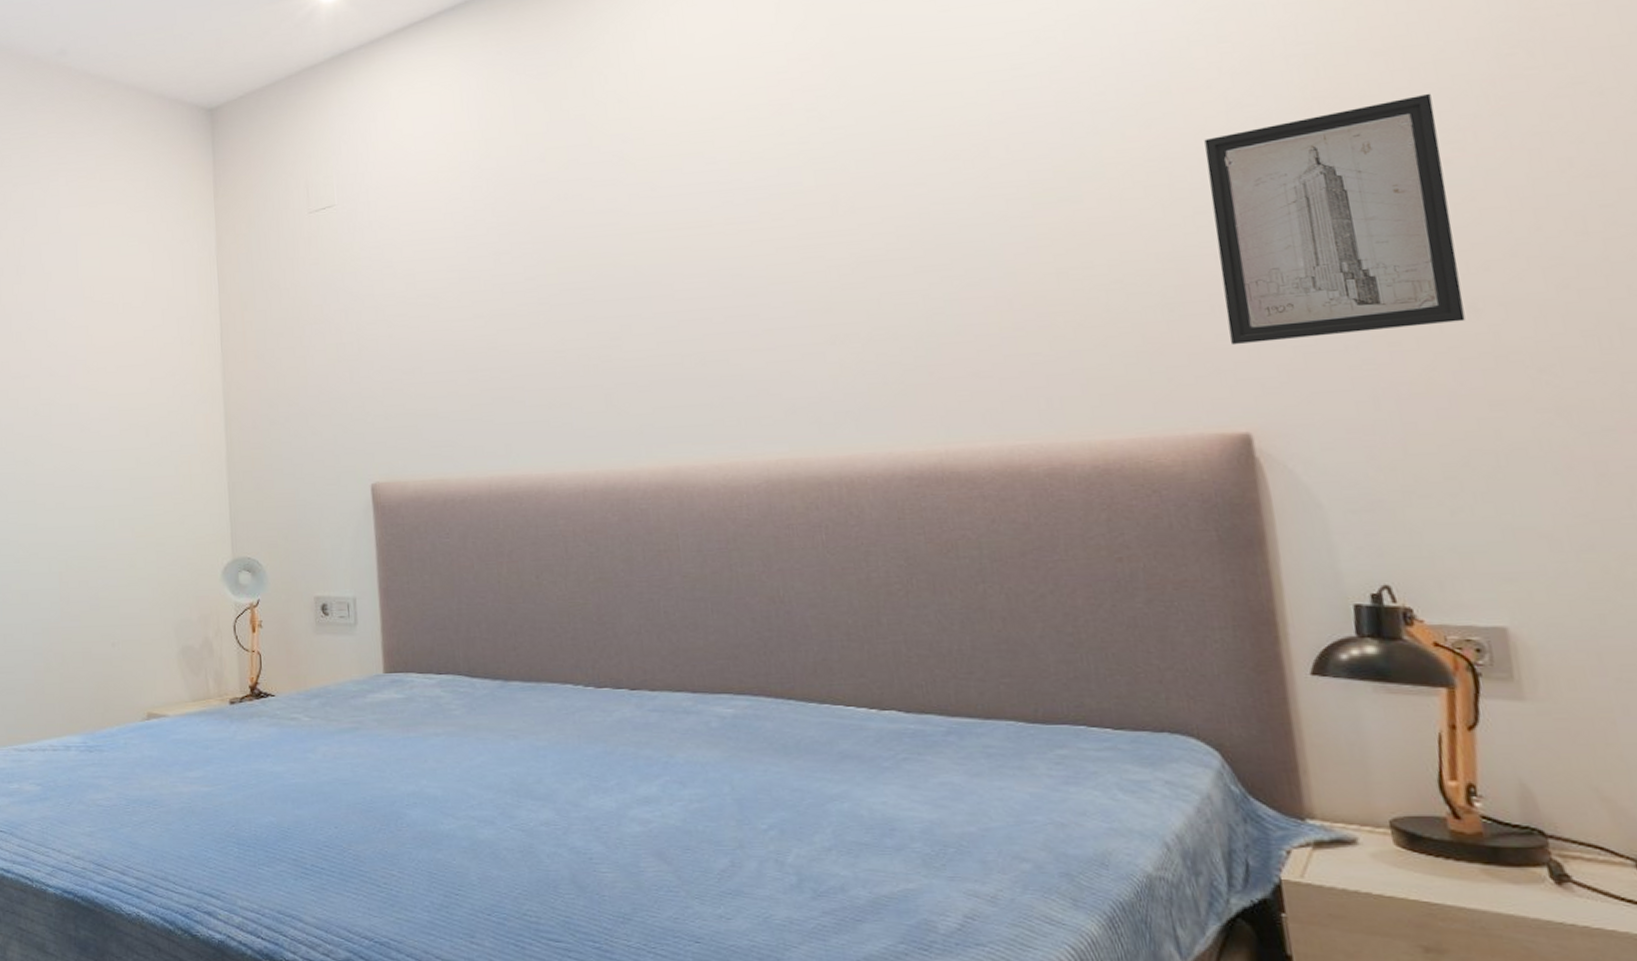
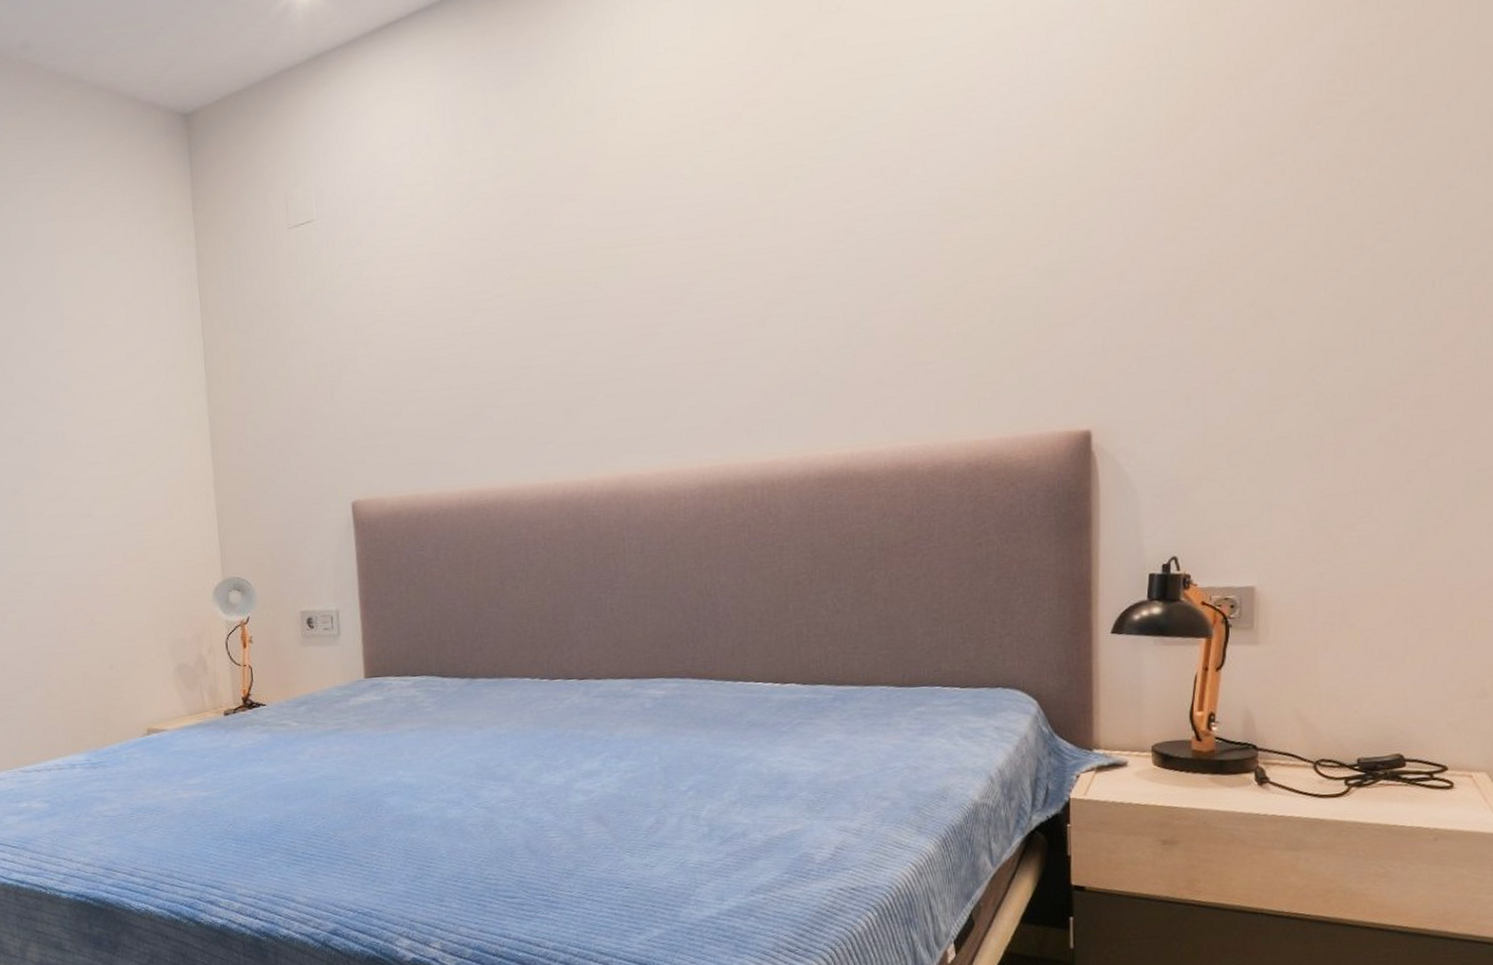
wall art: present [1204,93,1466,346] -> none [1084,117,1266,352]

